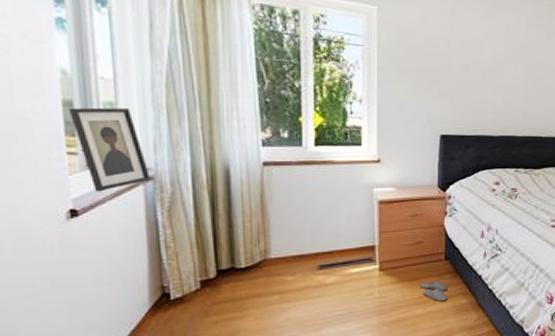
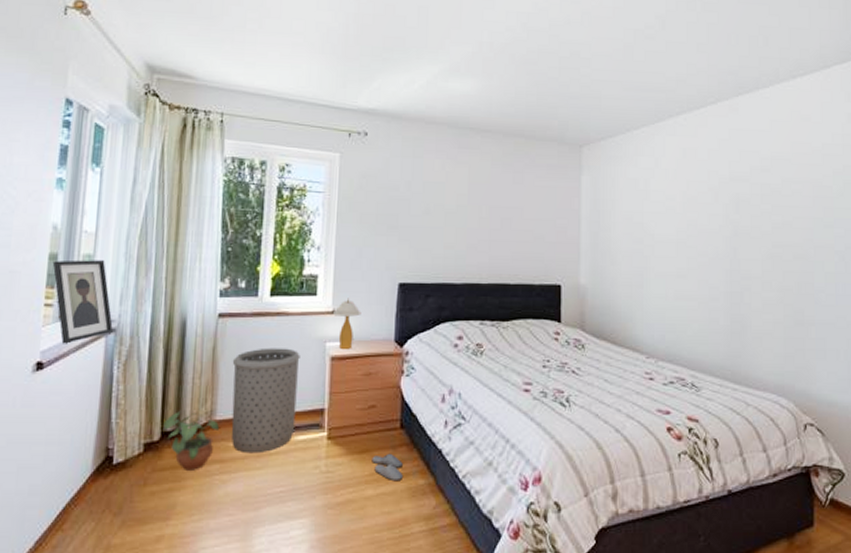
potted plant: none [218,252,274,302] -> present [163,411,219,470]
laundry basket: none [281,193,349,285] -> present [231,348,300,454]
table lamp: none [379,148,406,194] -> present [333,297,362,349]

